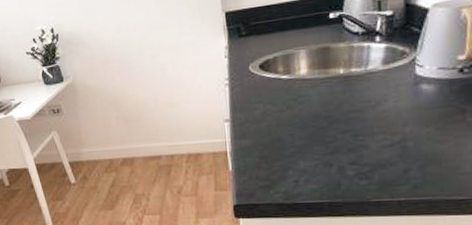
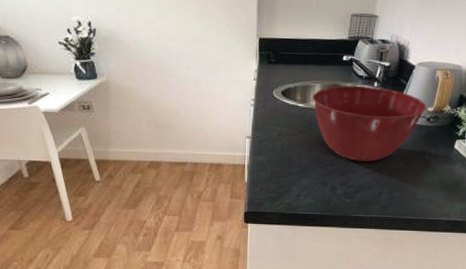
mixing bowl: none [297,41,456,134] -> present [312,85,427,162]

